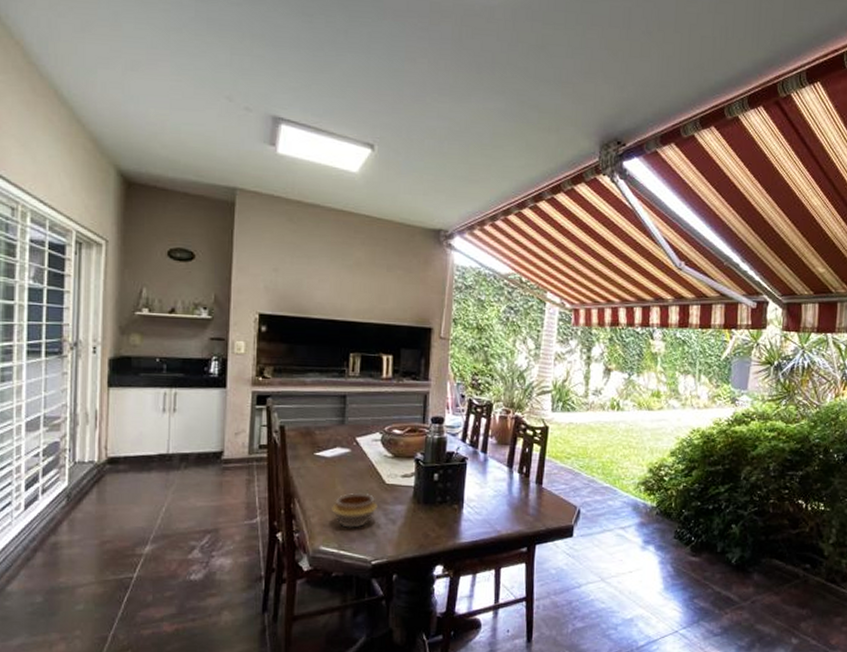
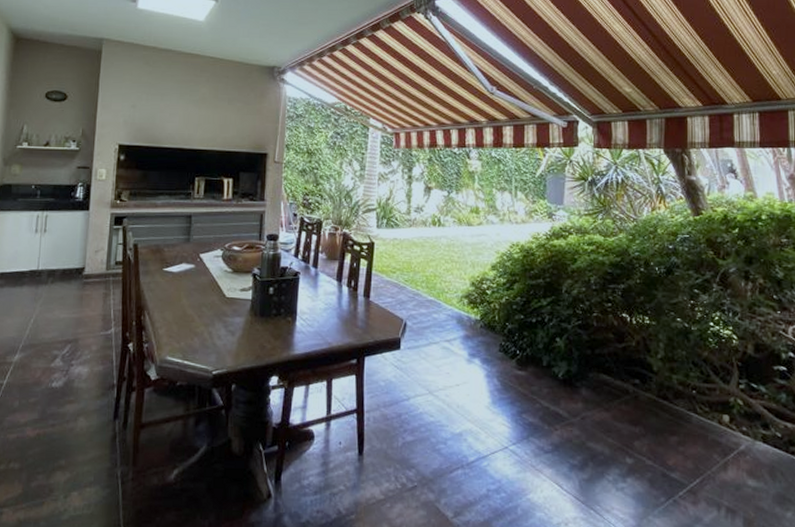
bowl: present [332,493,378,528] -> none [177,306,218,339]

